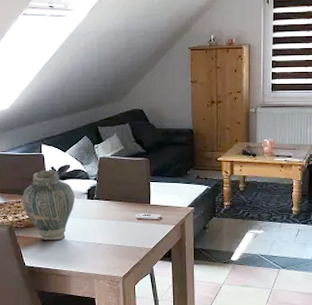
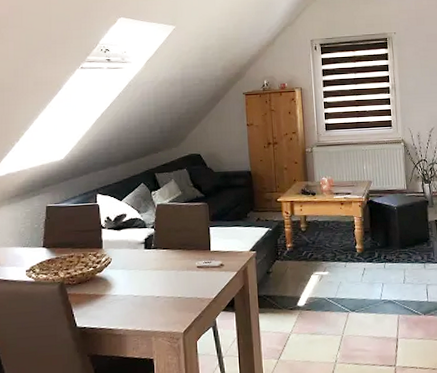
vase: present [22,170,76,241] -> none [75,220,132,297]

